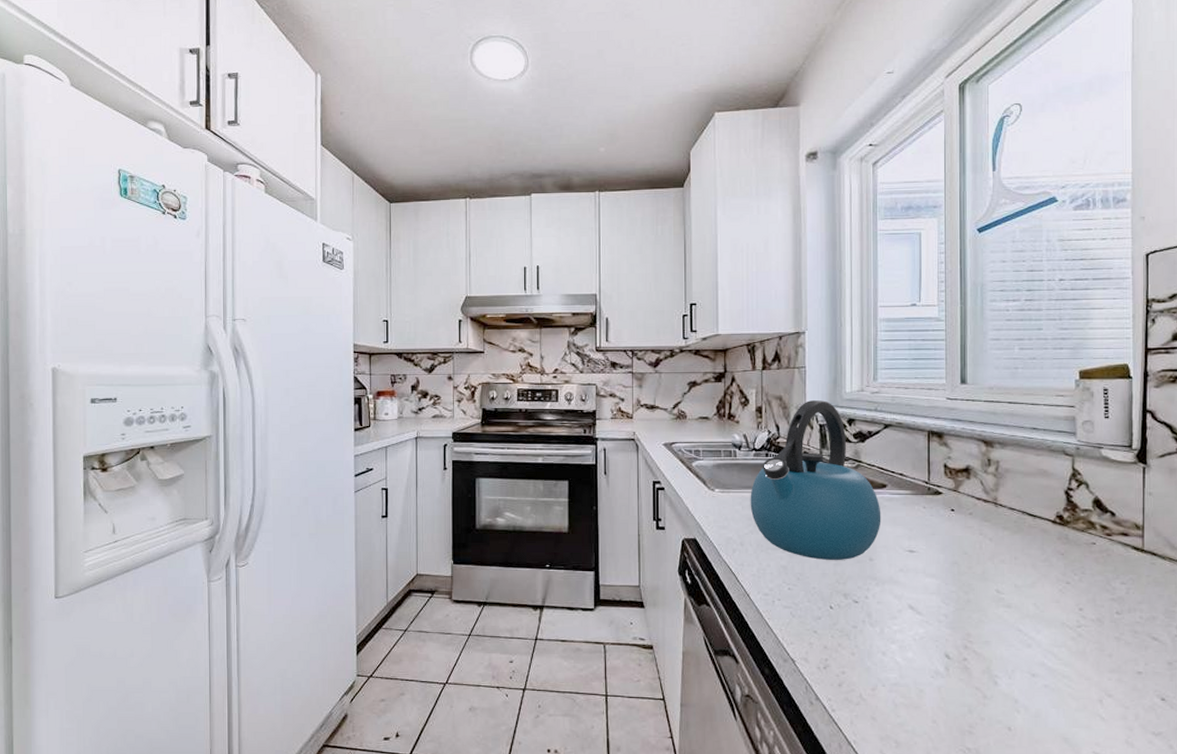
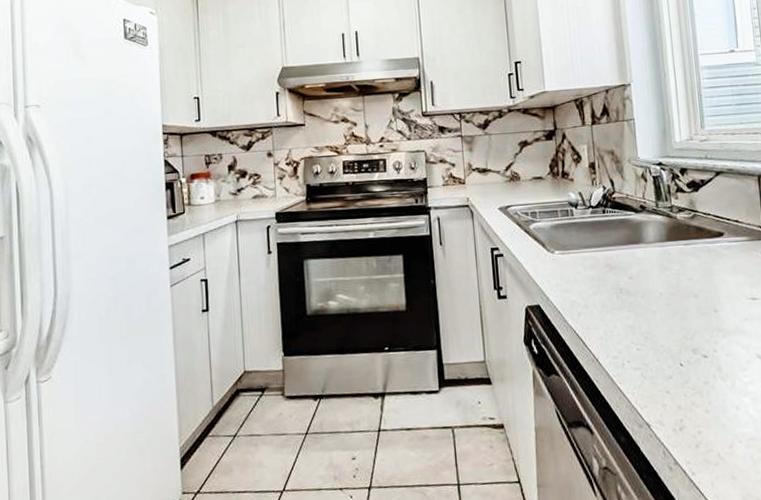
kettle: present [750,400,881,560] -> none [590,152,722,316]

